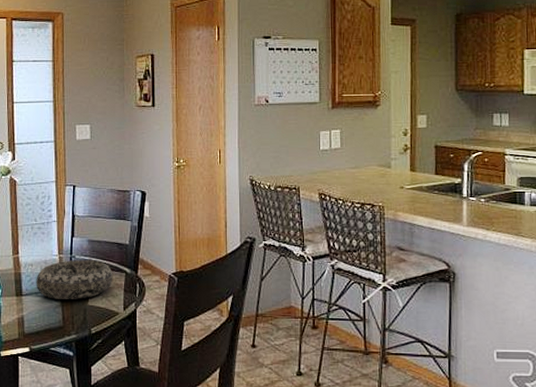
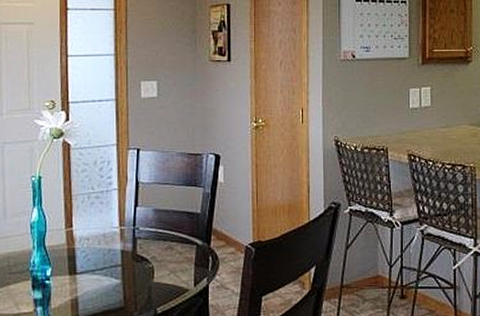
decorative bowl: present [36,260,113,299] -> none [93,232,182,277]

